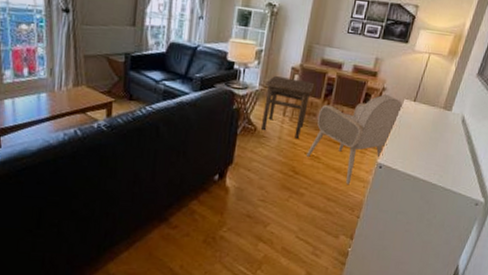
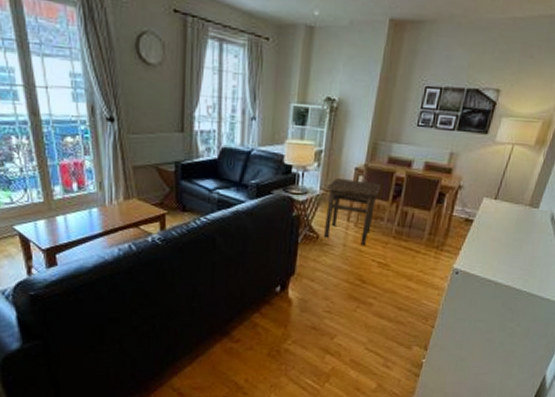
armchair: present [307,94,403,185] -> none [374,193,482,293]

